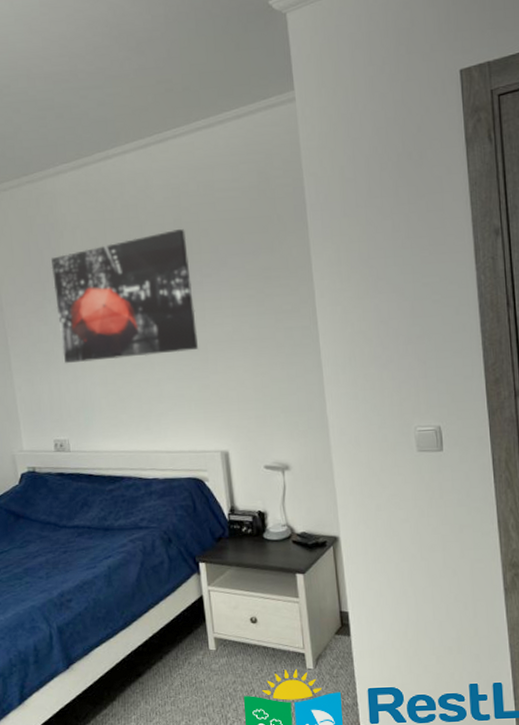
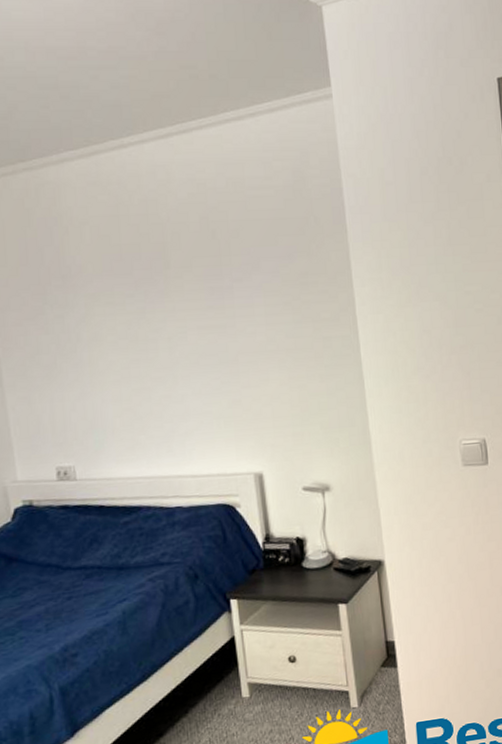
wall art: present [50,229,199,364] -> none [53,229,229,379]

